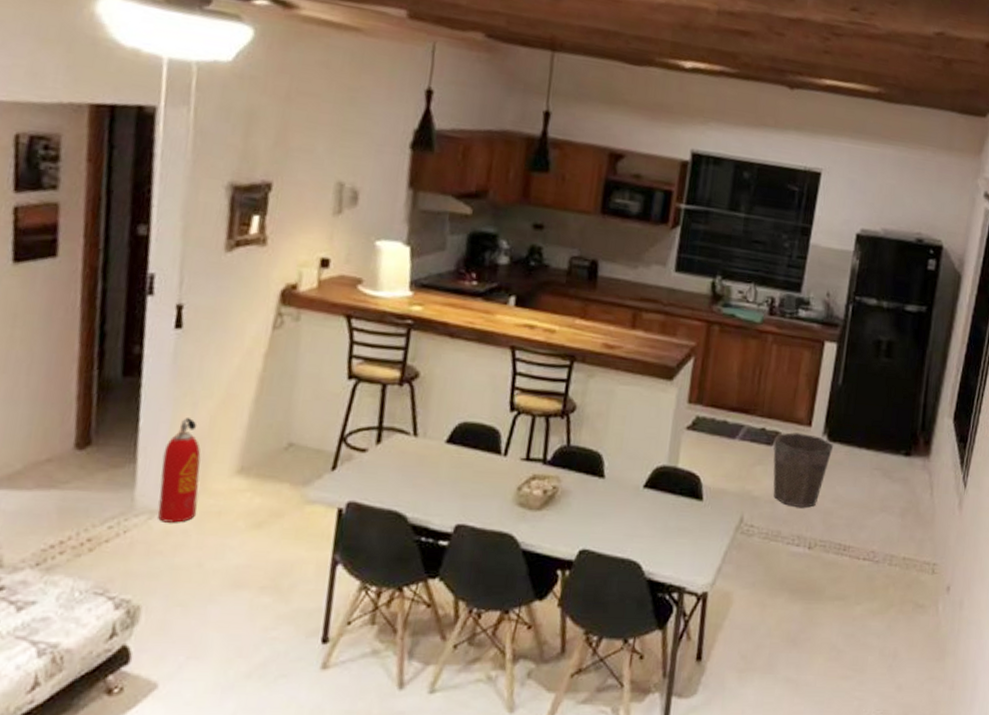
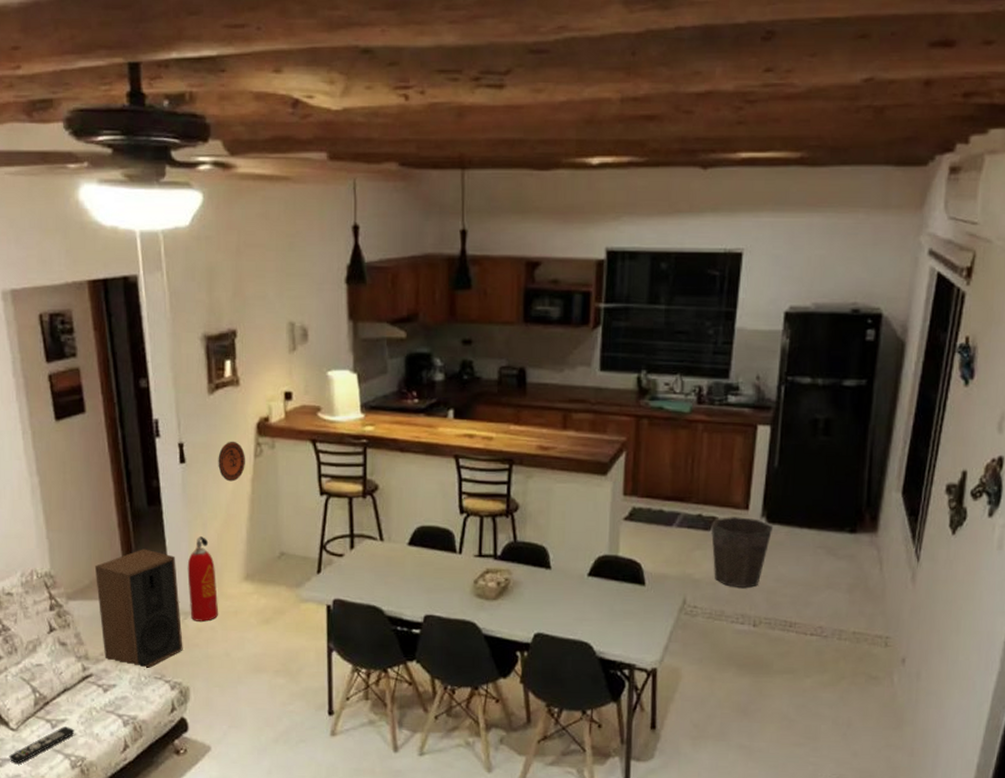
speaker: none [26,428,149,583] -> present [95,549,183,670]
decorative plate: none [224,307,261,356] -> present [218,441,245,482]

